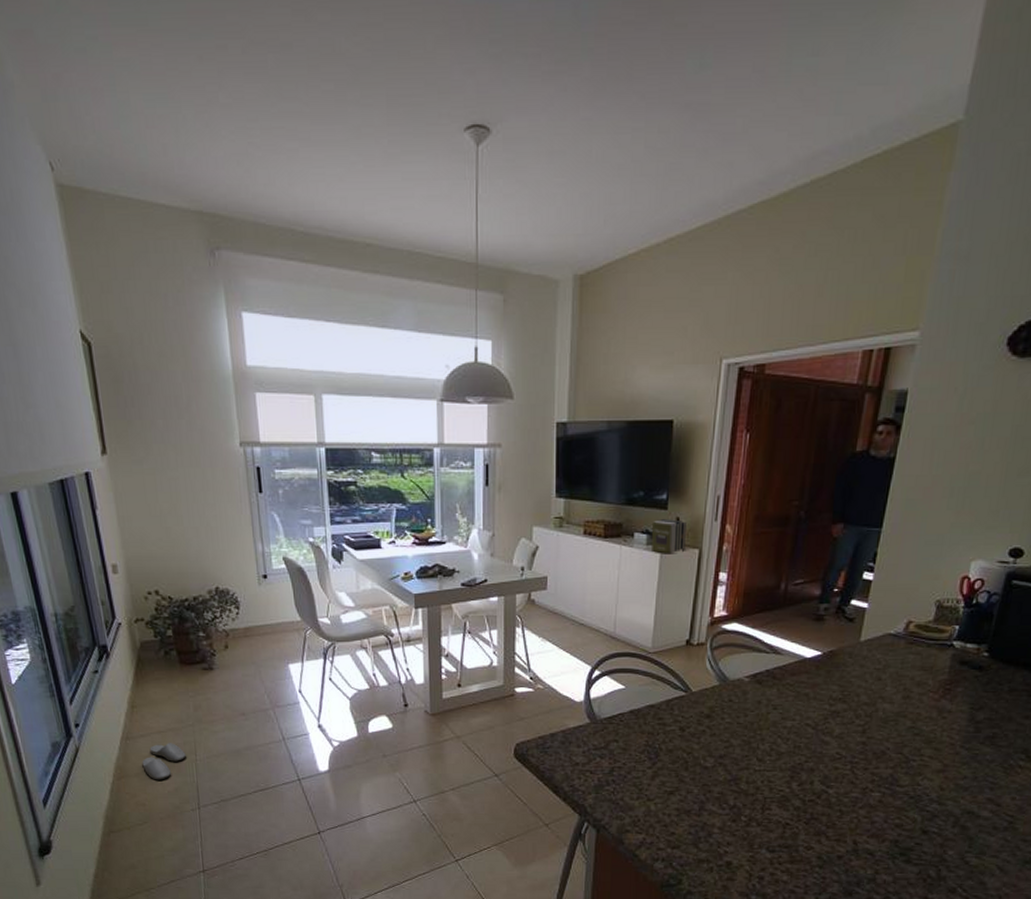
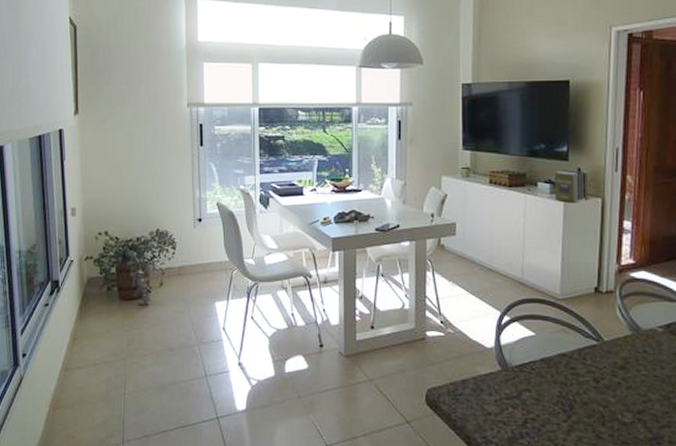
slippers: present [142,743,186,780] -> none [76,375,116,413]

